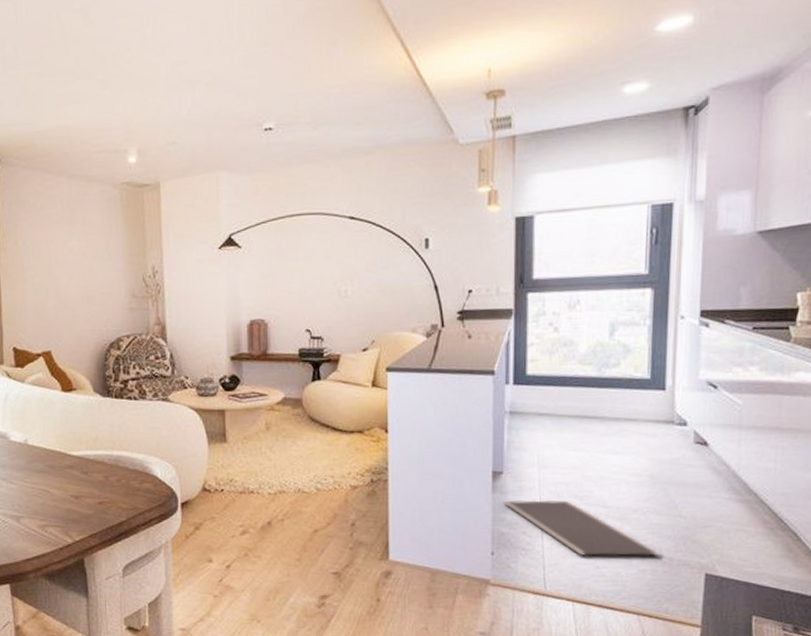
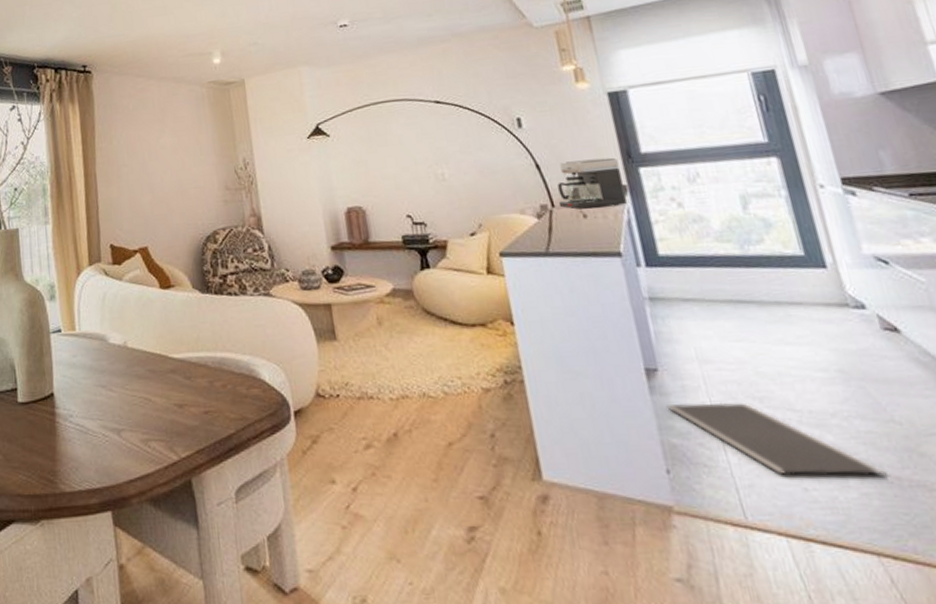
coffee maker: none [448,282,511,330] -> present [557,157,628,209]

